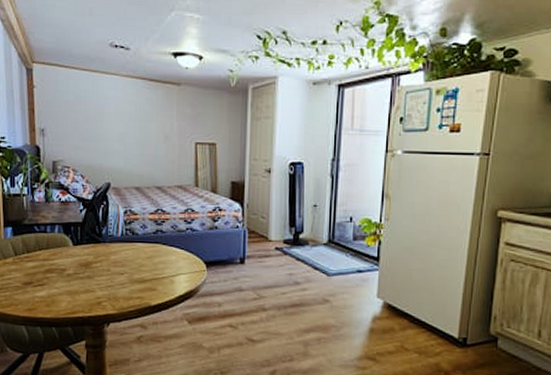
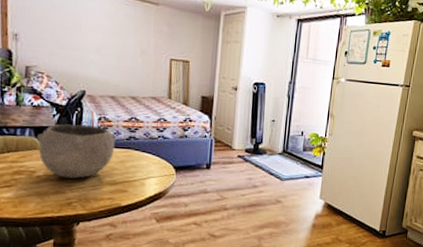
bowl: none [65,219,144,277] -> present [36,124,117,179]

